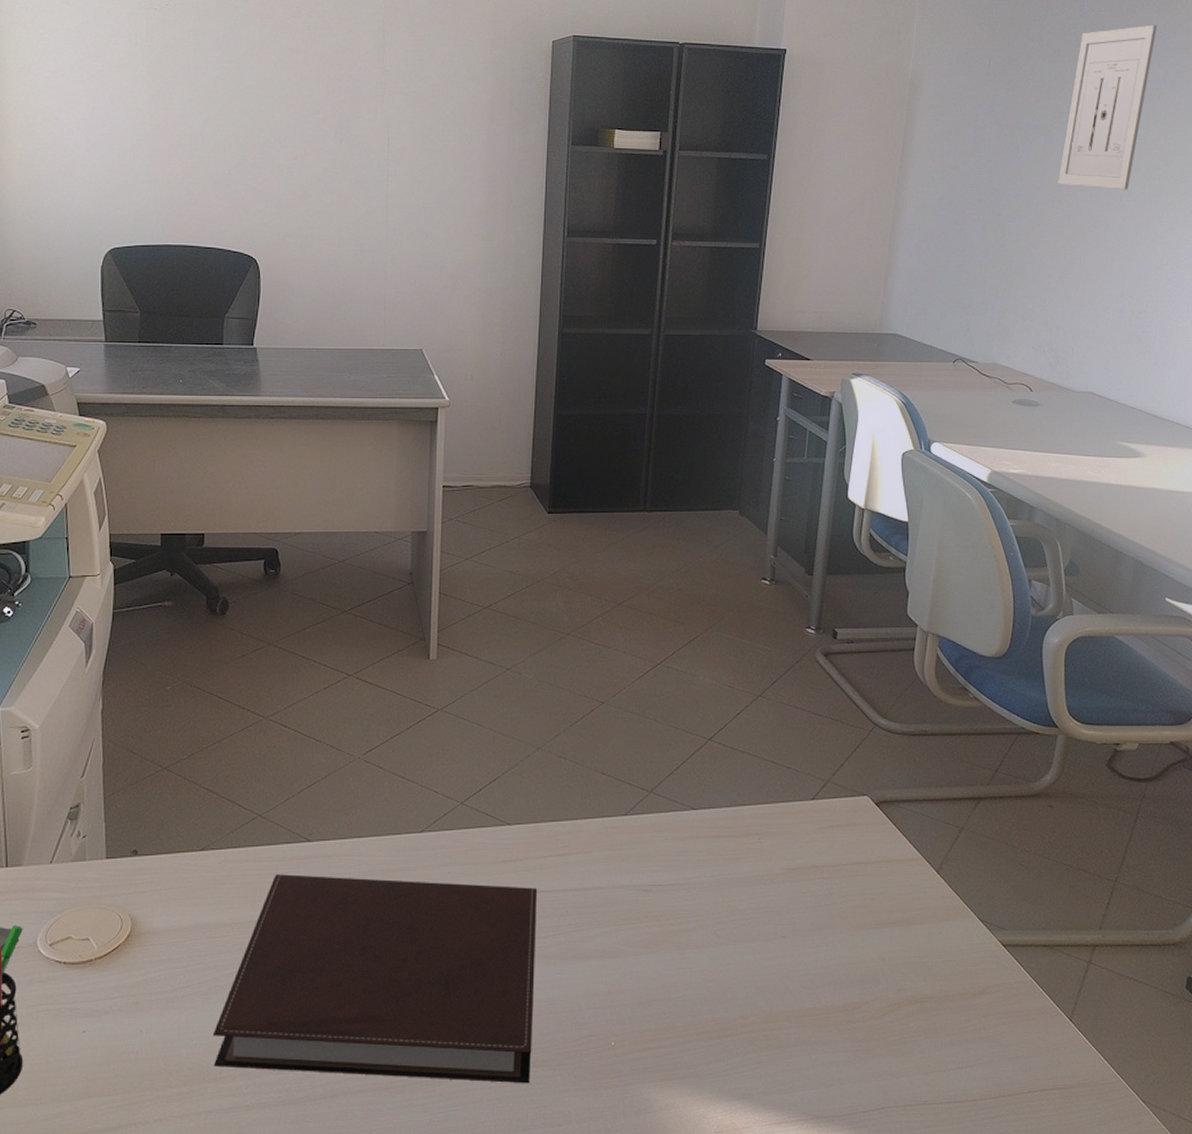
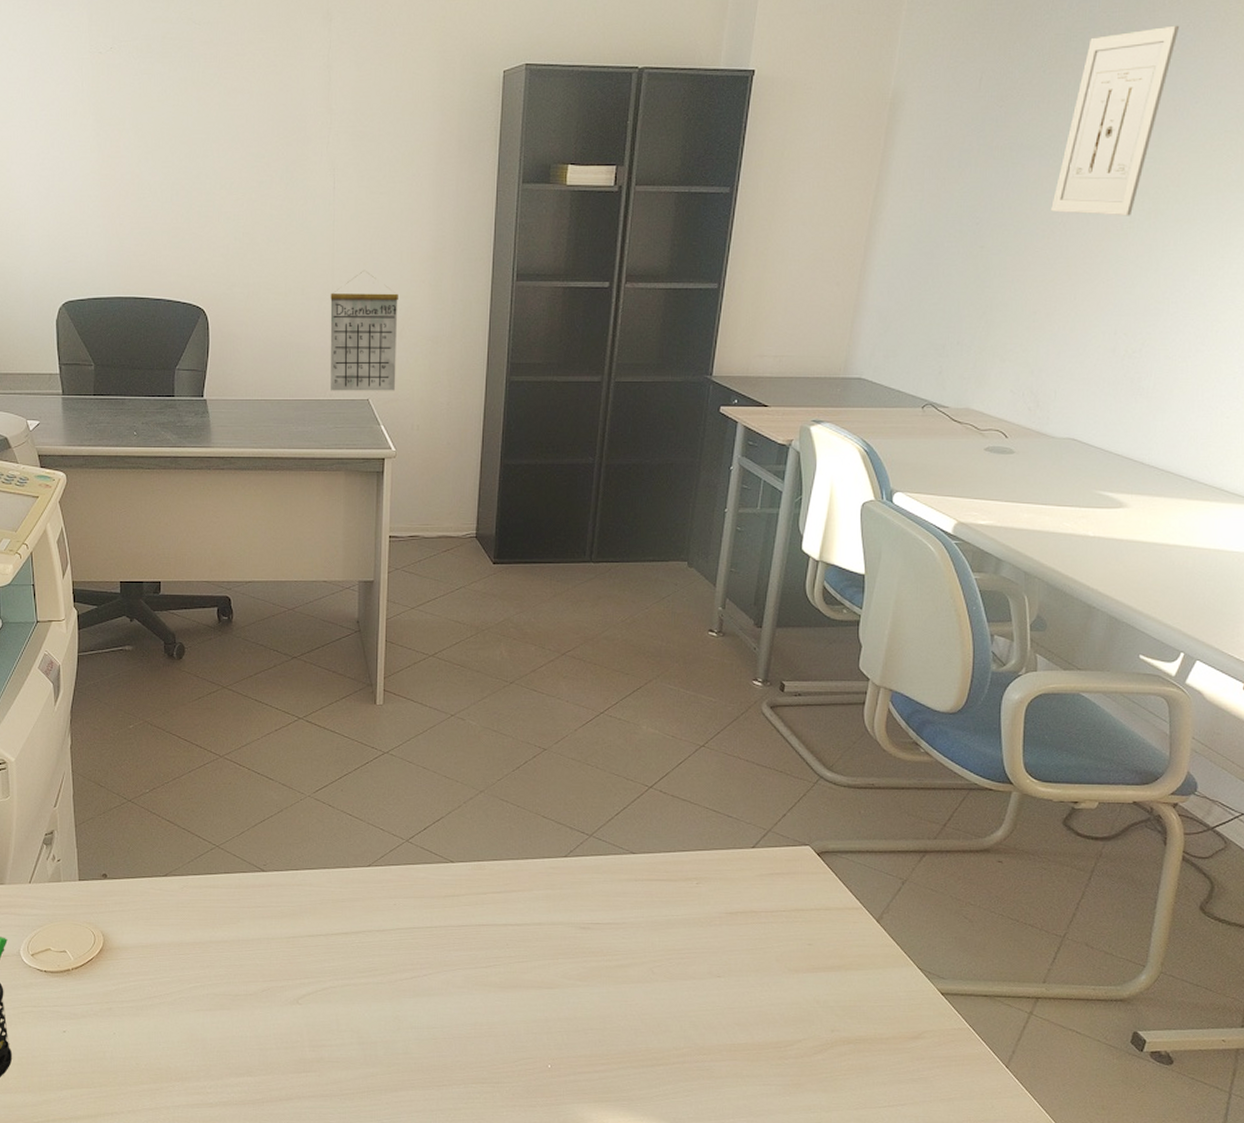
notebook: present [213,874,538,1084] -> none [179,900,479,1098]
calendar: none [383,224,452,342] -> present [330,271,398,391]

